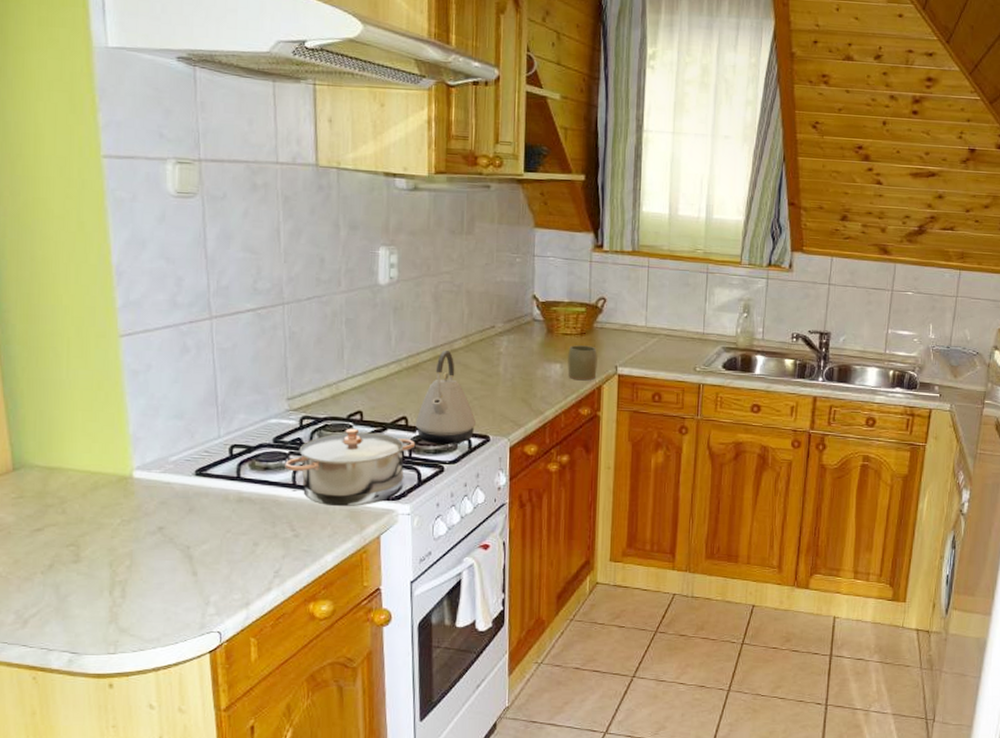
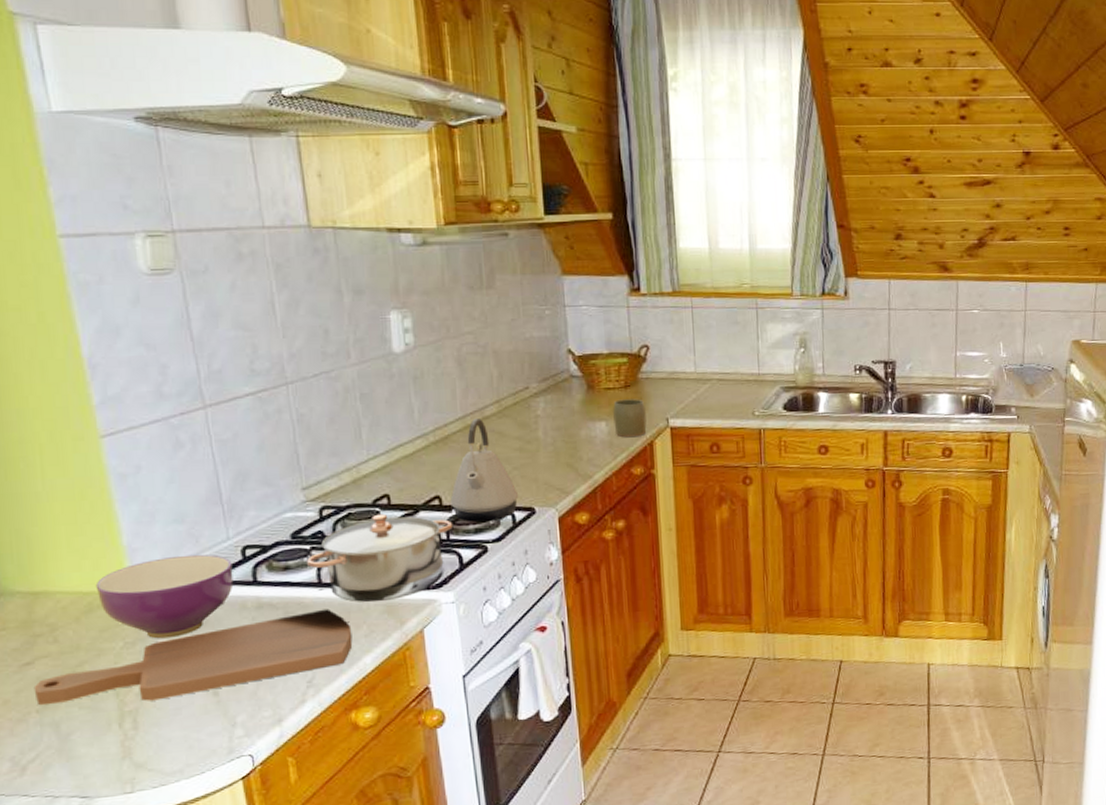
cutting board: none [41,508,318,574] -> present [33,609,353,706]
bowl: none [102,447,220,520] -> present [95,554,234,639]

